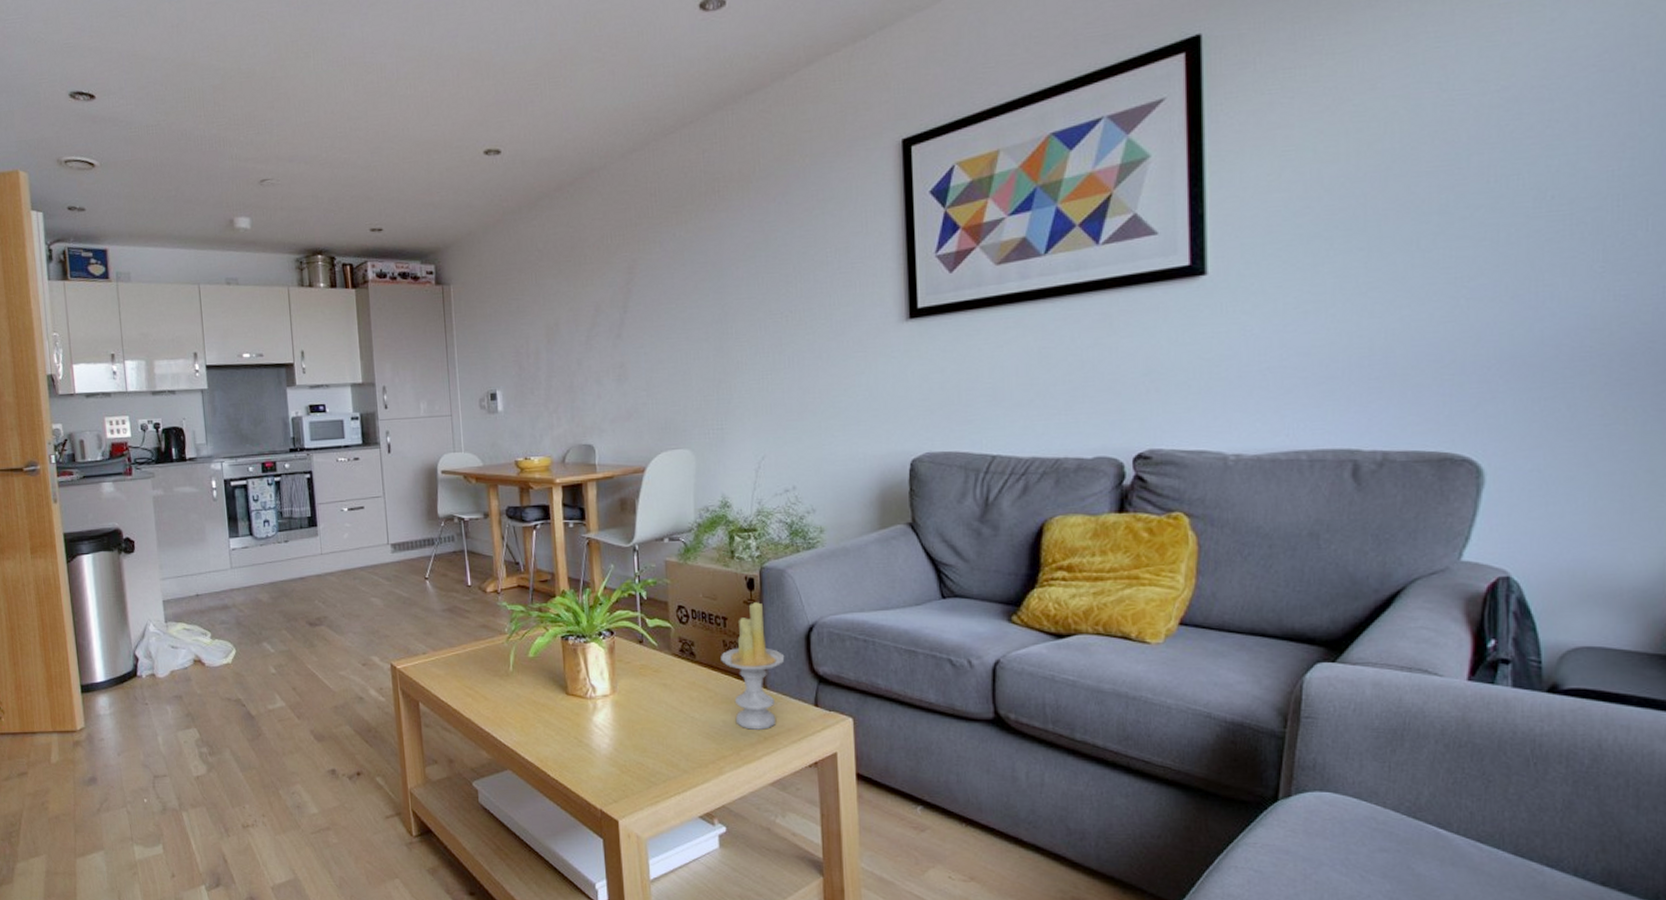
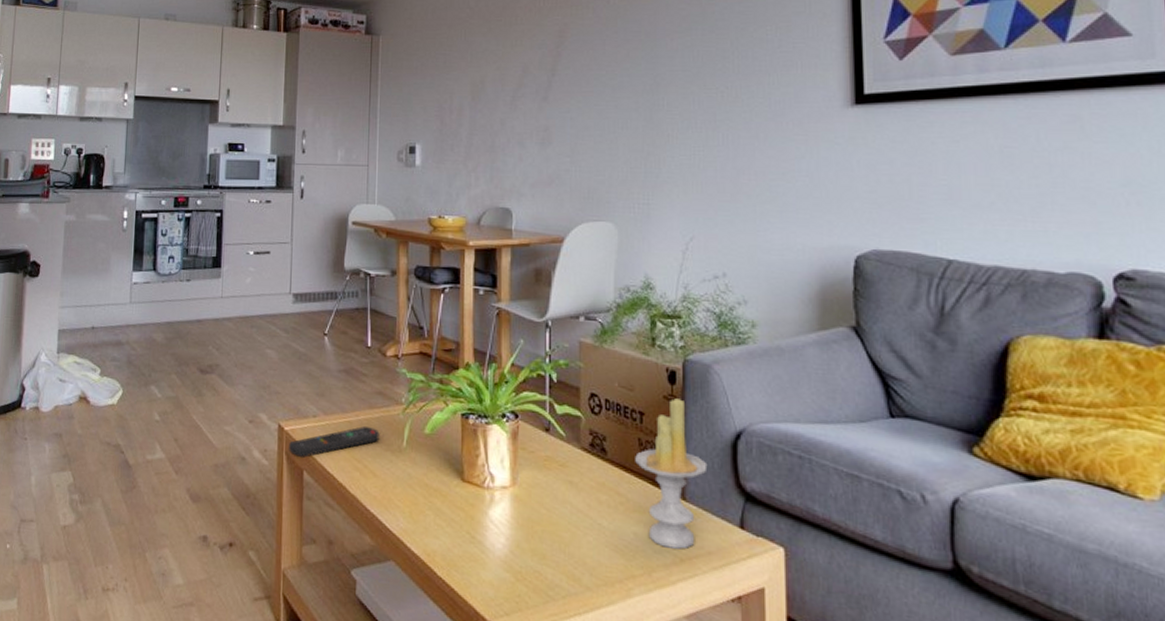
remote control: none [403,657,487,691] -> present [289,426,380,457]

